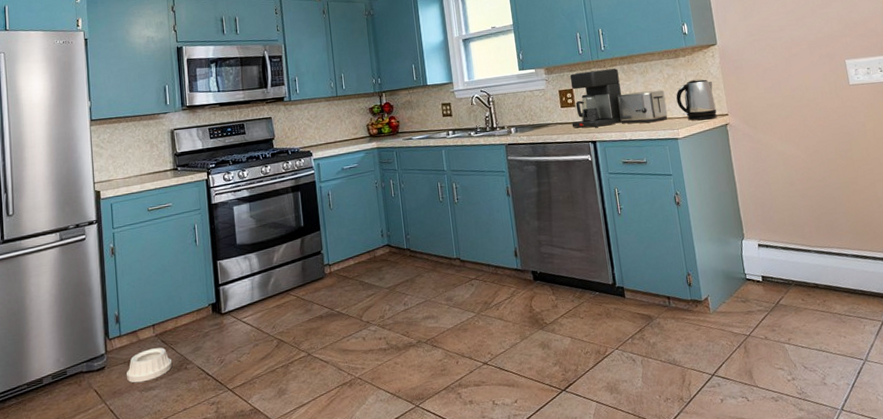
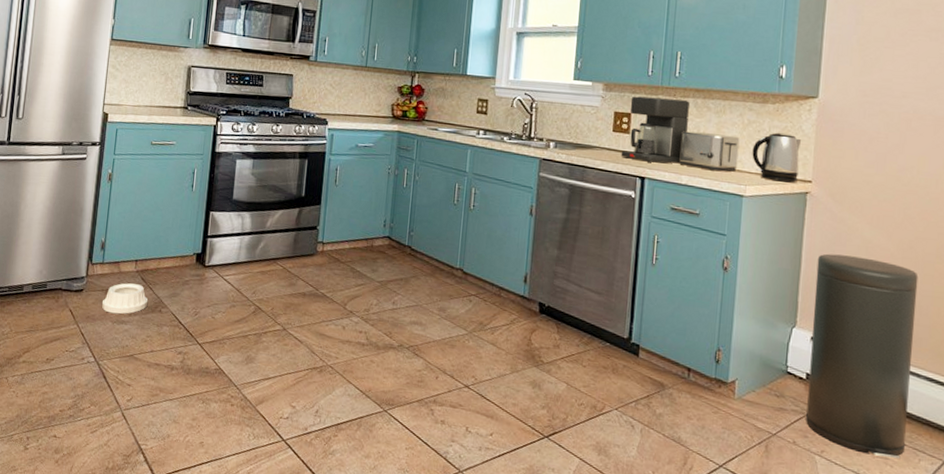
pedal bin: none [747,167,851,333] -> present [806,253,919,460]

